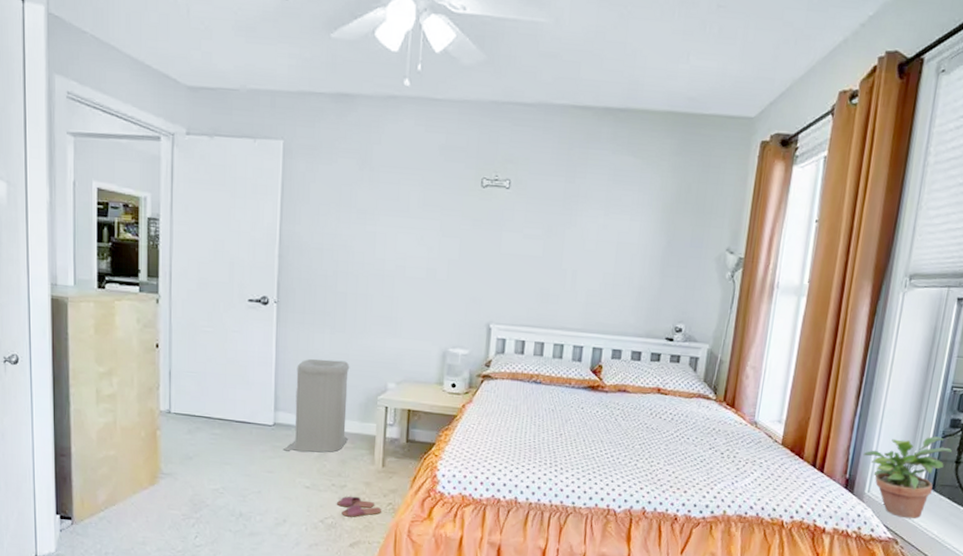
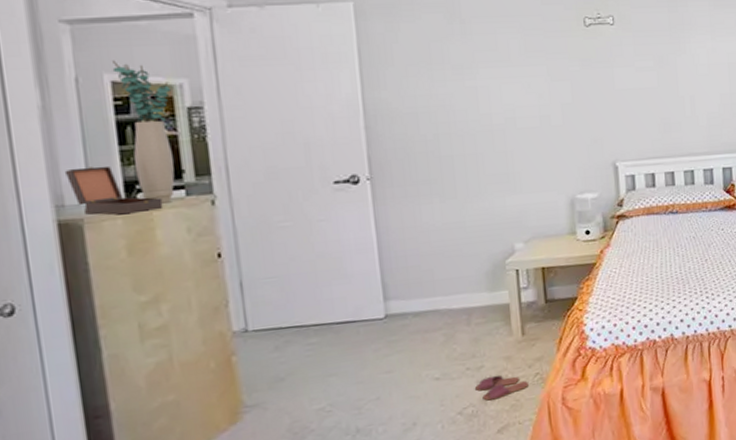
jewelry box: none [59,255,123,301] -> present [64,165,163,216]
vase: none [99,170,138,296] -> present [112,60,175,204]
laundry basket: present [283,359,350,453] -> none [401,229,478,344]

